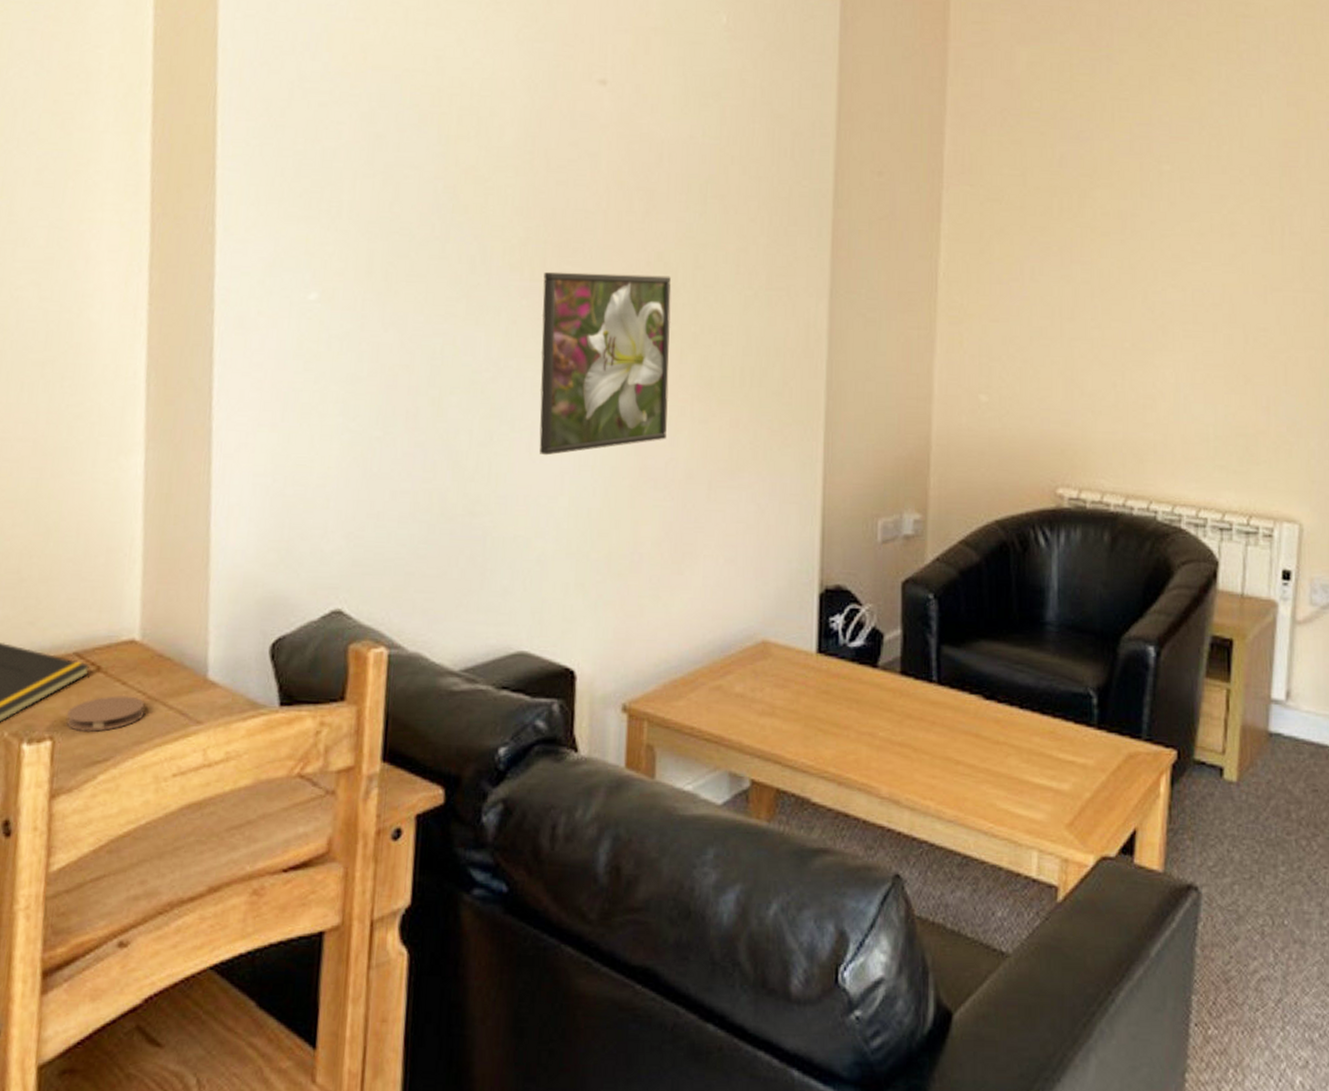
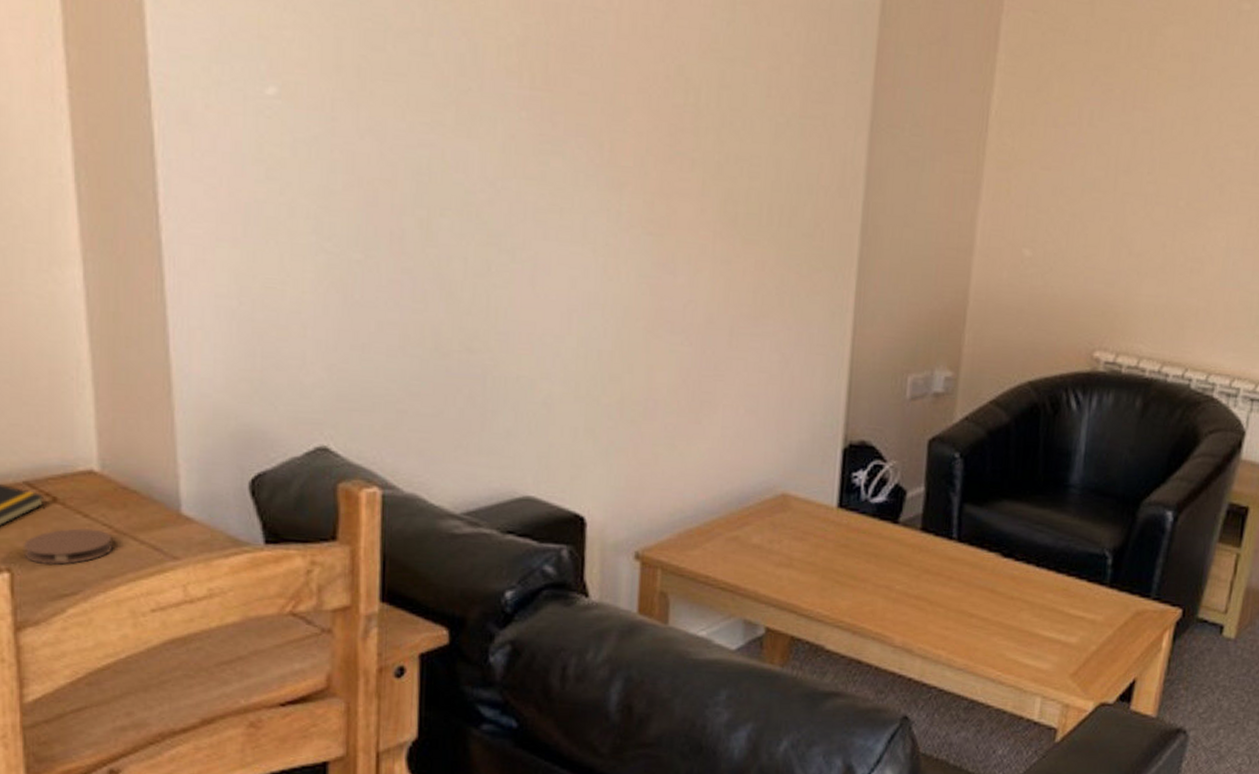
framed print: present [539,271,672,456] -> none [543,79,694,291]

